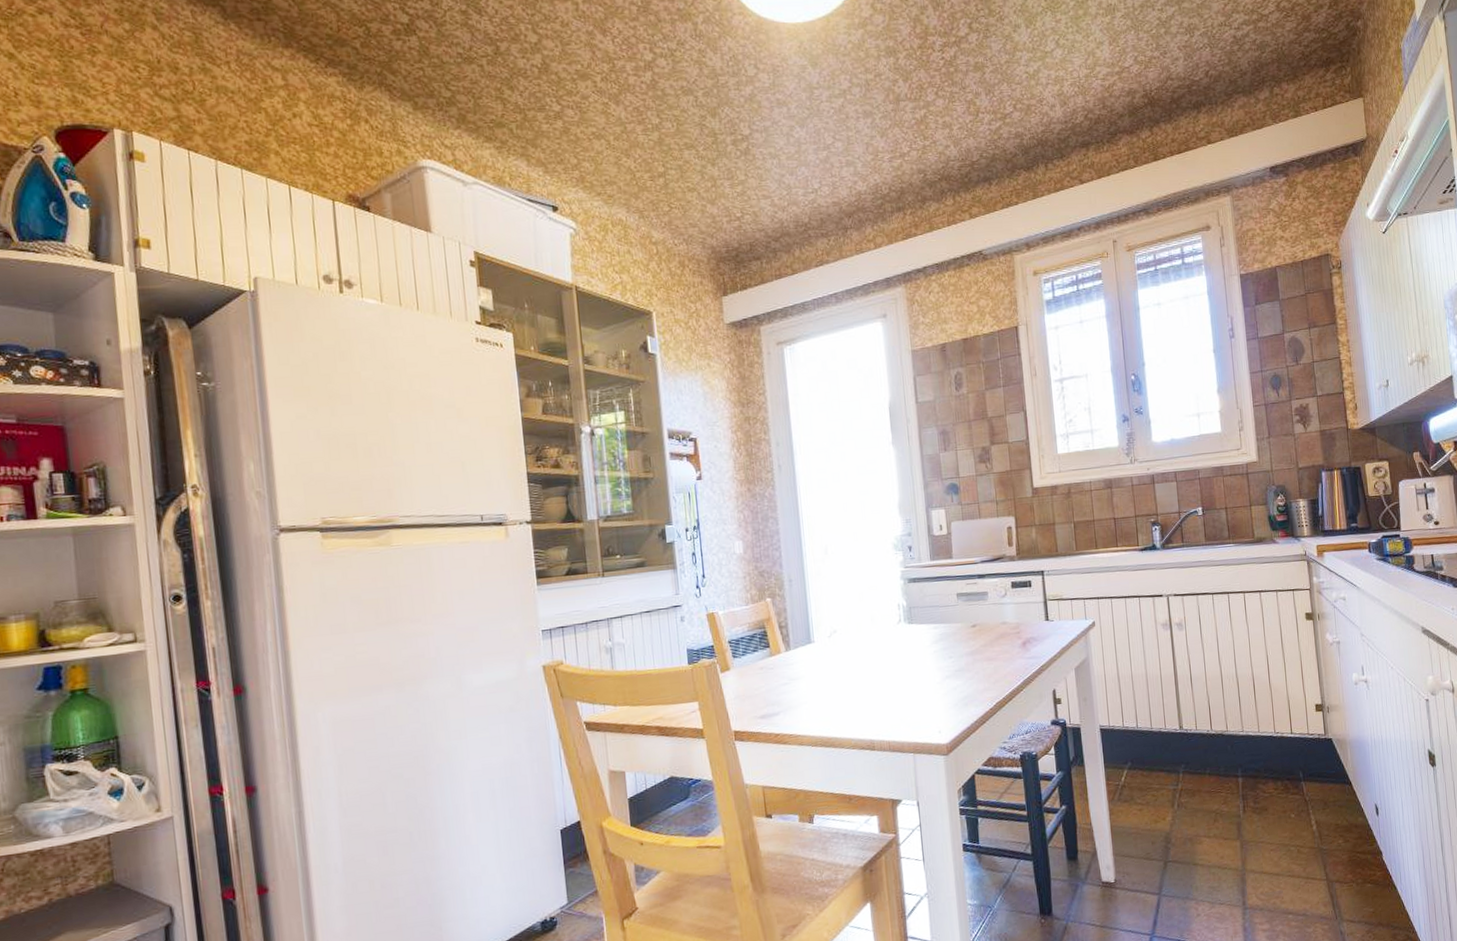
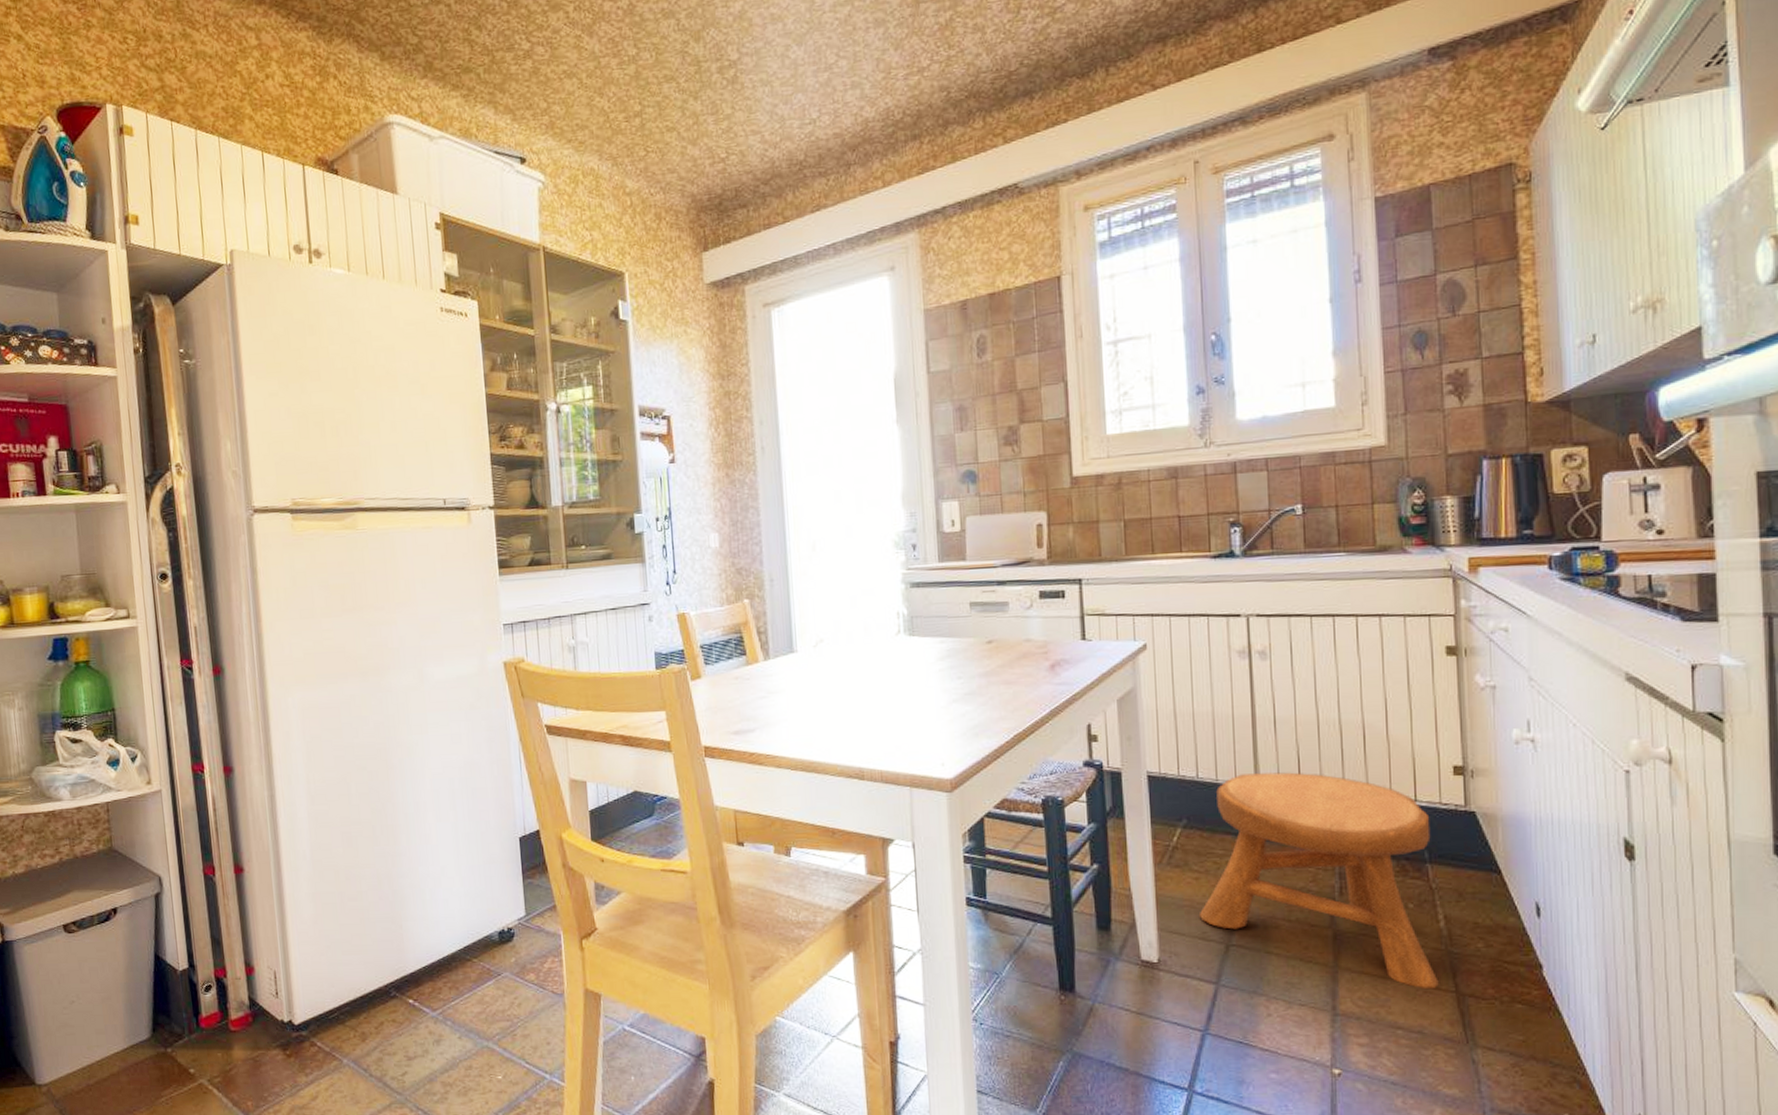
stool: none [1143,718,1315,880] -> present [1198,772,1439,988]

